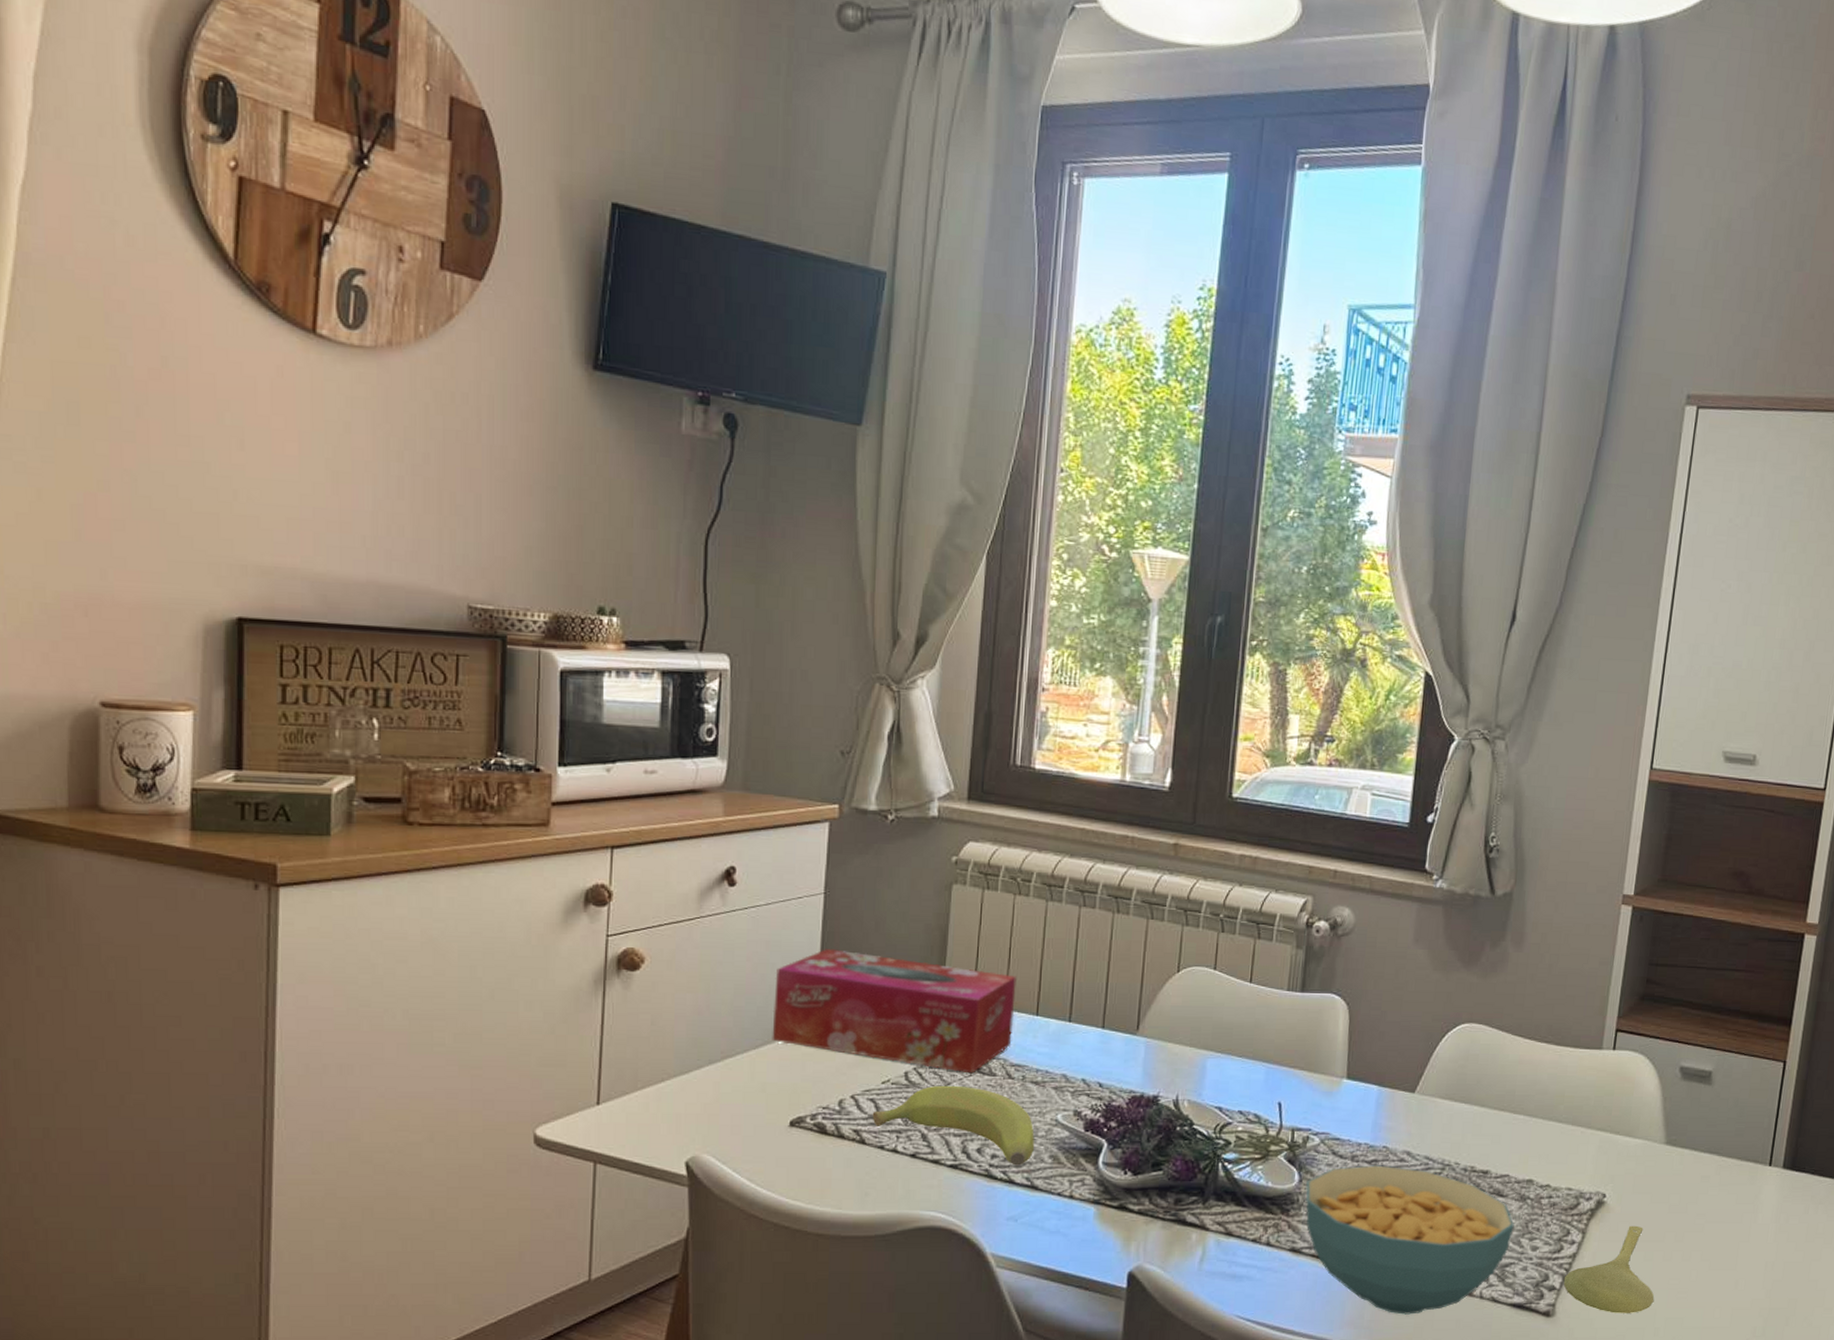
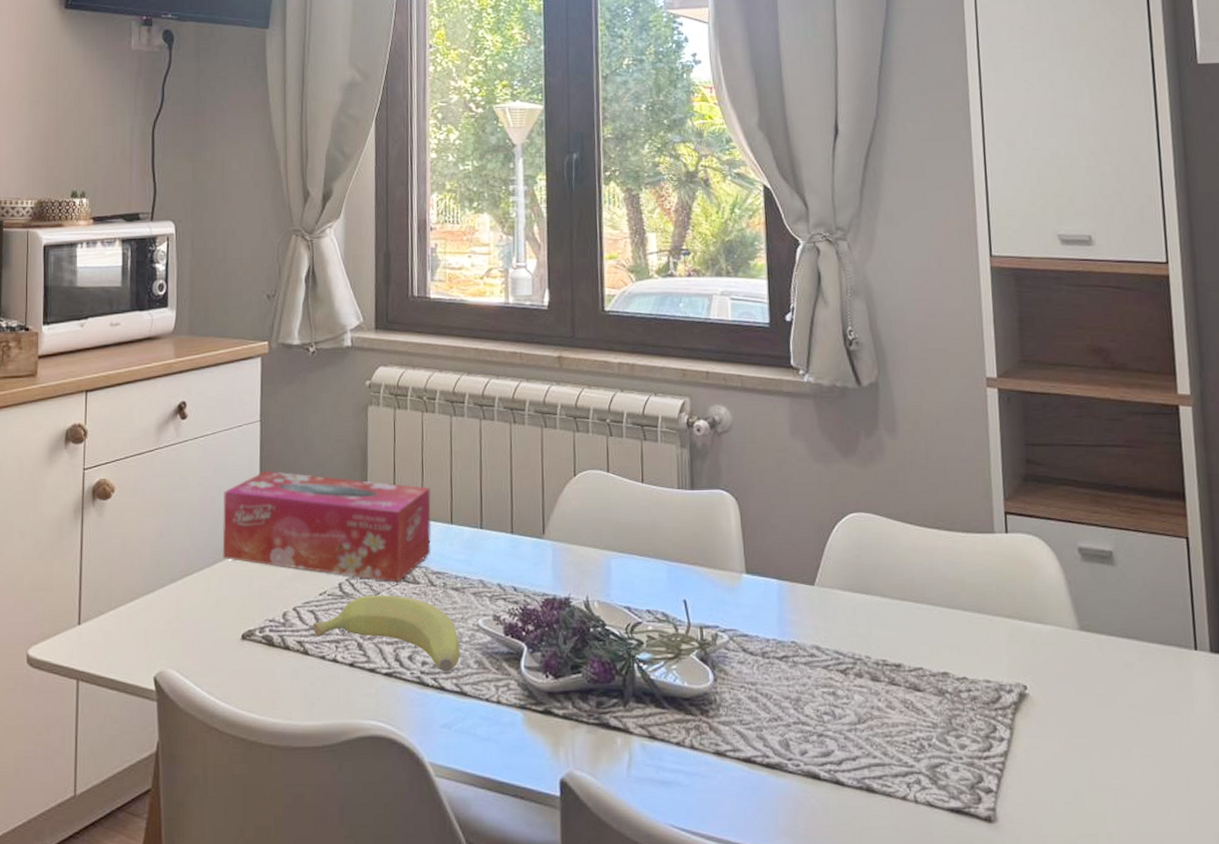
cereal bowl: present [1305,1165,1515,1315] -> none [720,661,938,822]
spoon: present [1563,1225,1654,1313] -> none [999,719,1101,818]

